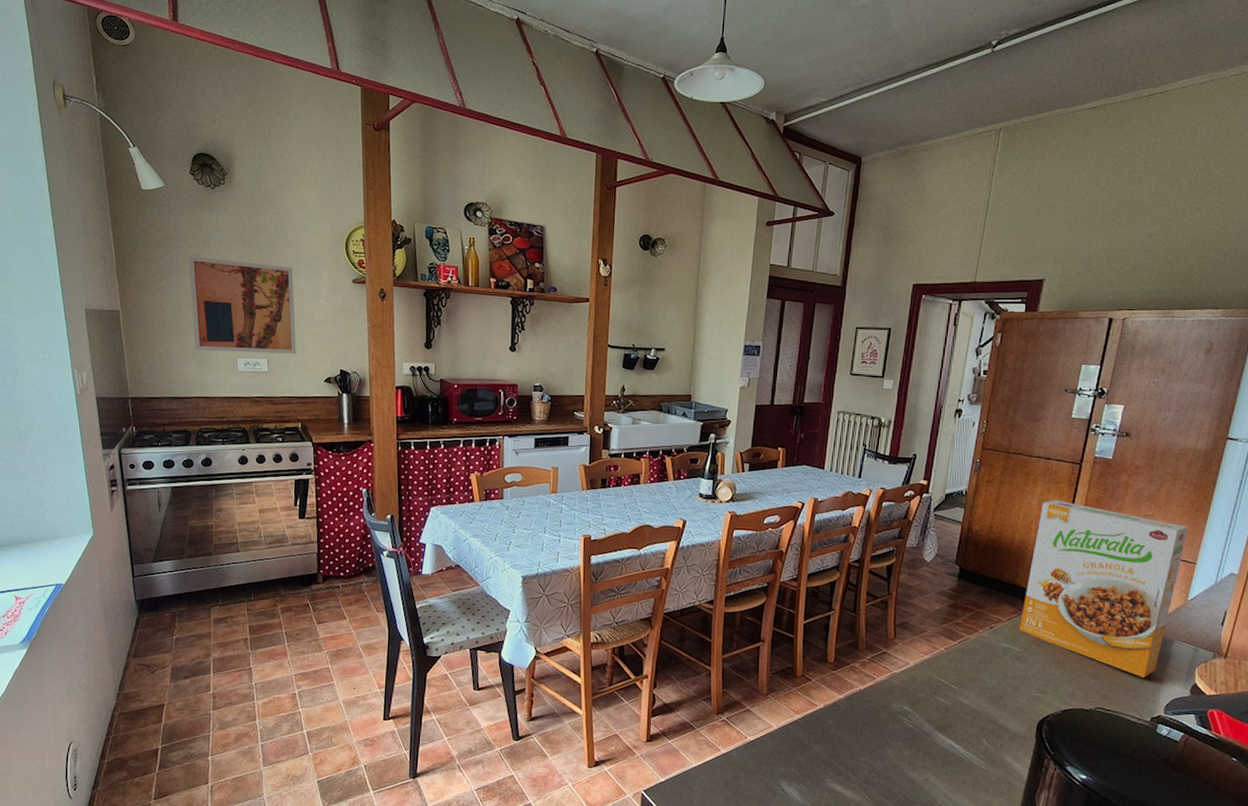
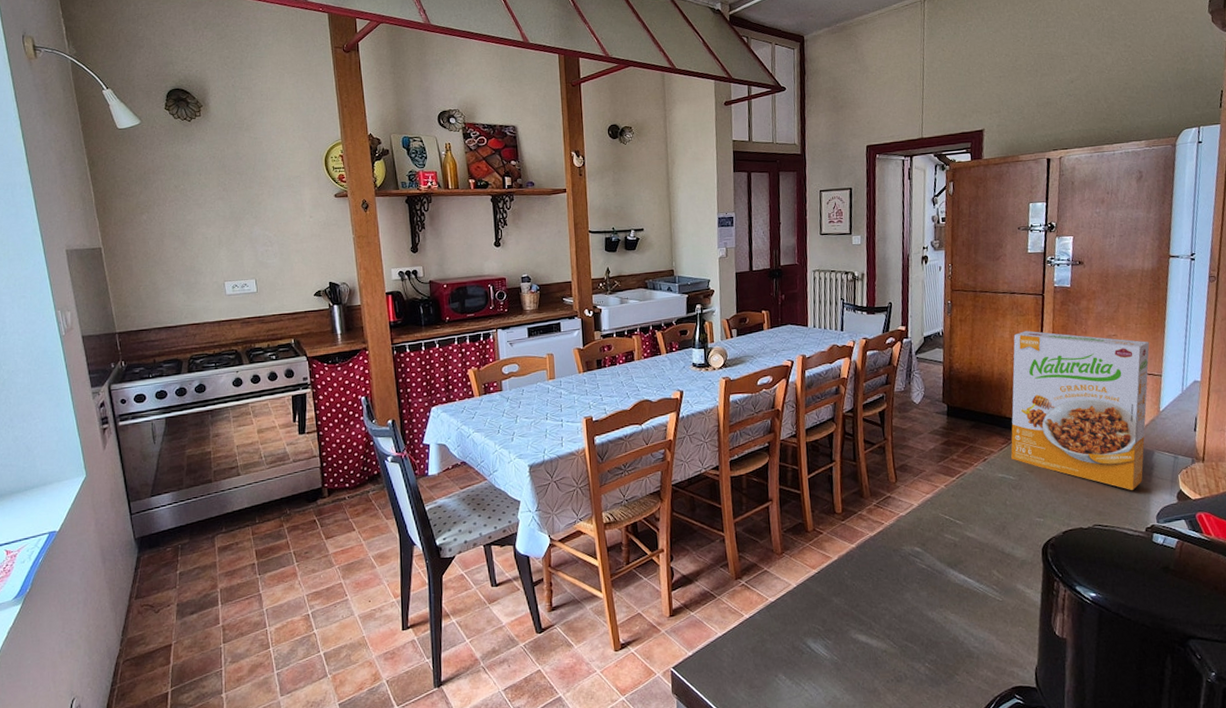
wall art: present [188,256,297,354] -> none [168,187,285,279]

